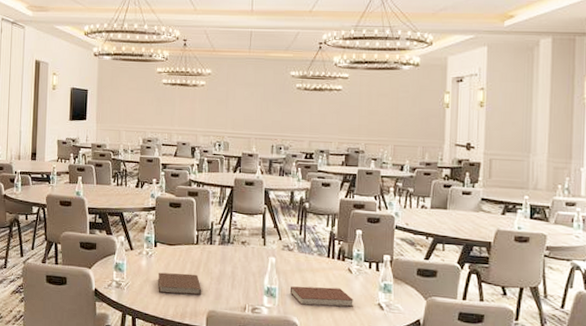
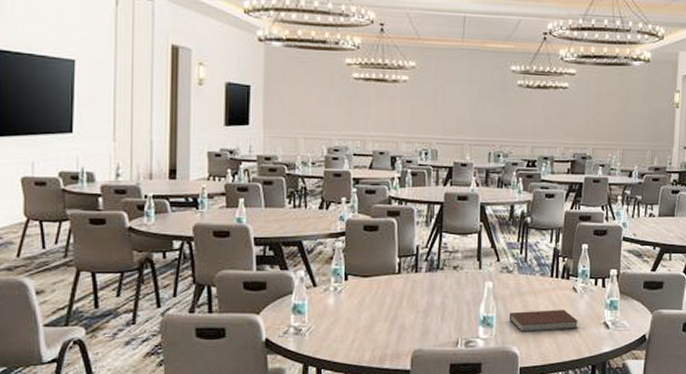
notebook: present [157,272,202,296] -> none [349,309,406,336]

